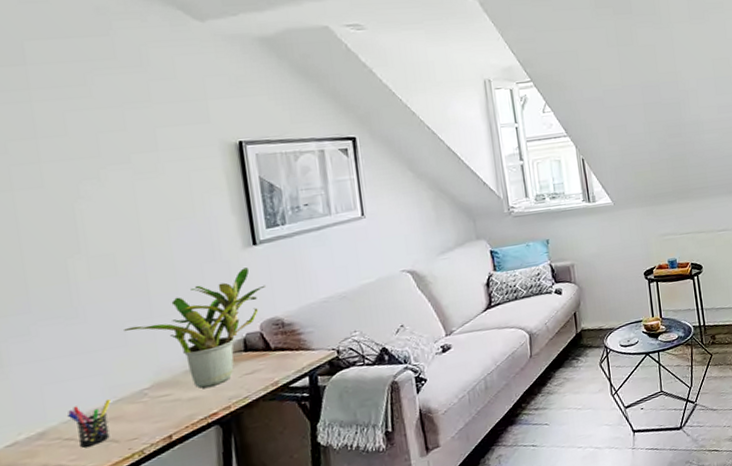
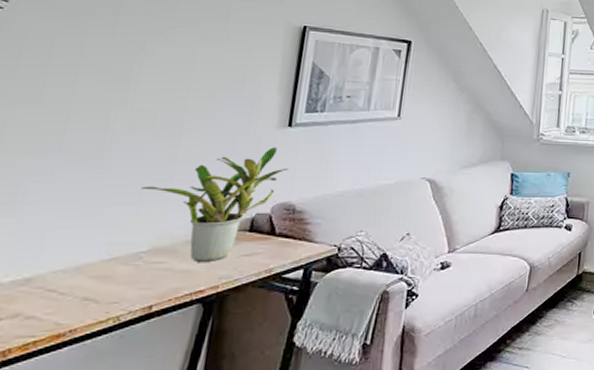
pen holder: present [66,400,111,448] -> none [58,257,105,302]

